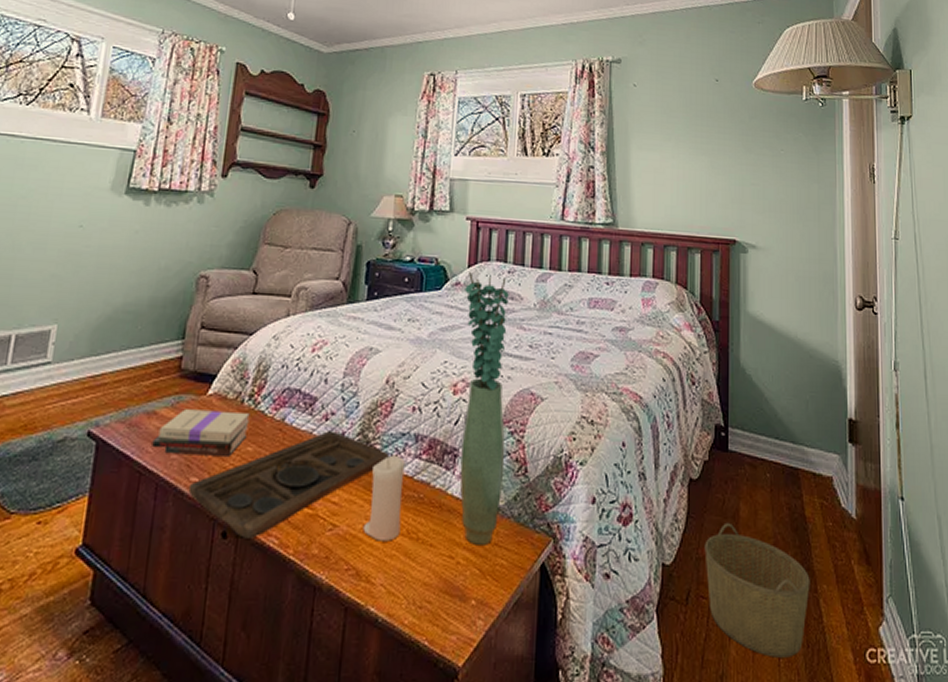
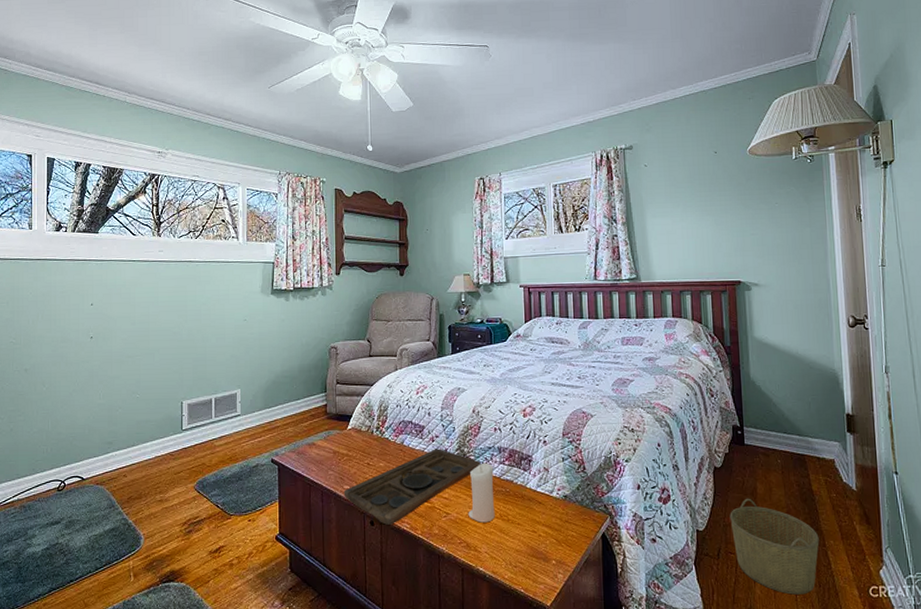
books: present [152,409,250,456] -> none [315,439,379,471]
vase: present [460,272,509,545] -> none [524,326,568,523]

